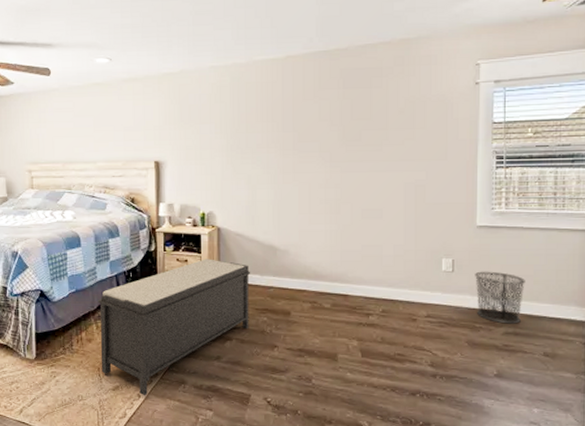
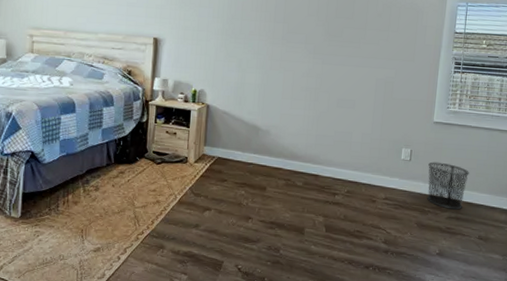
bench: present [98,259,251,396] -> none [84,133,234,259]

